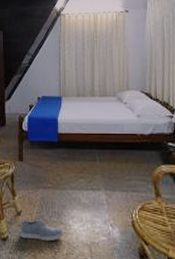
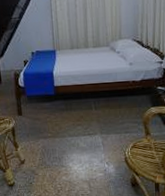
shoe: present [21,218,65,242] -> none [25,164,66,183]

